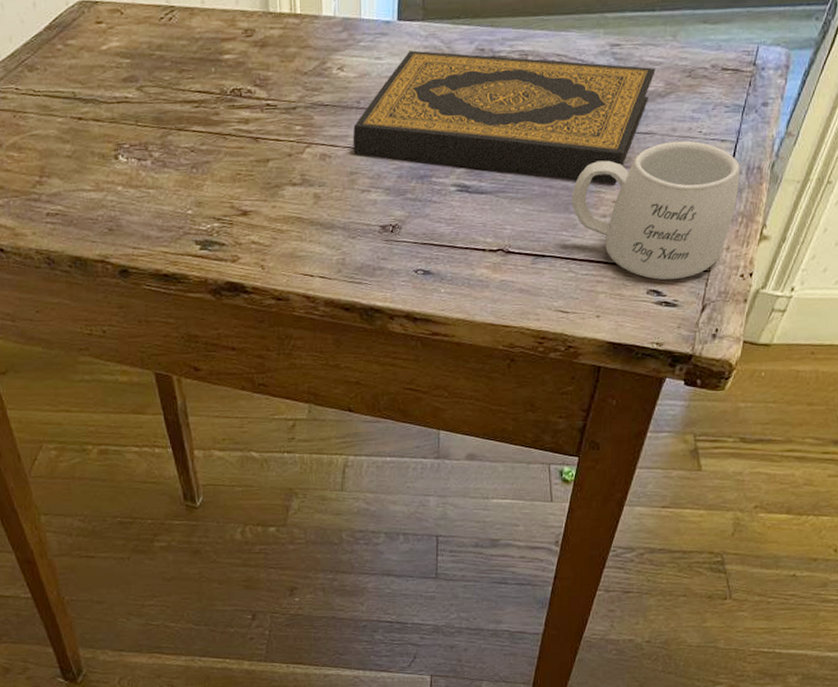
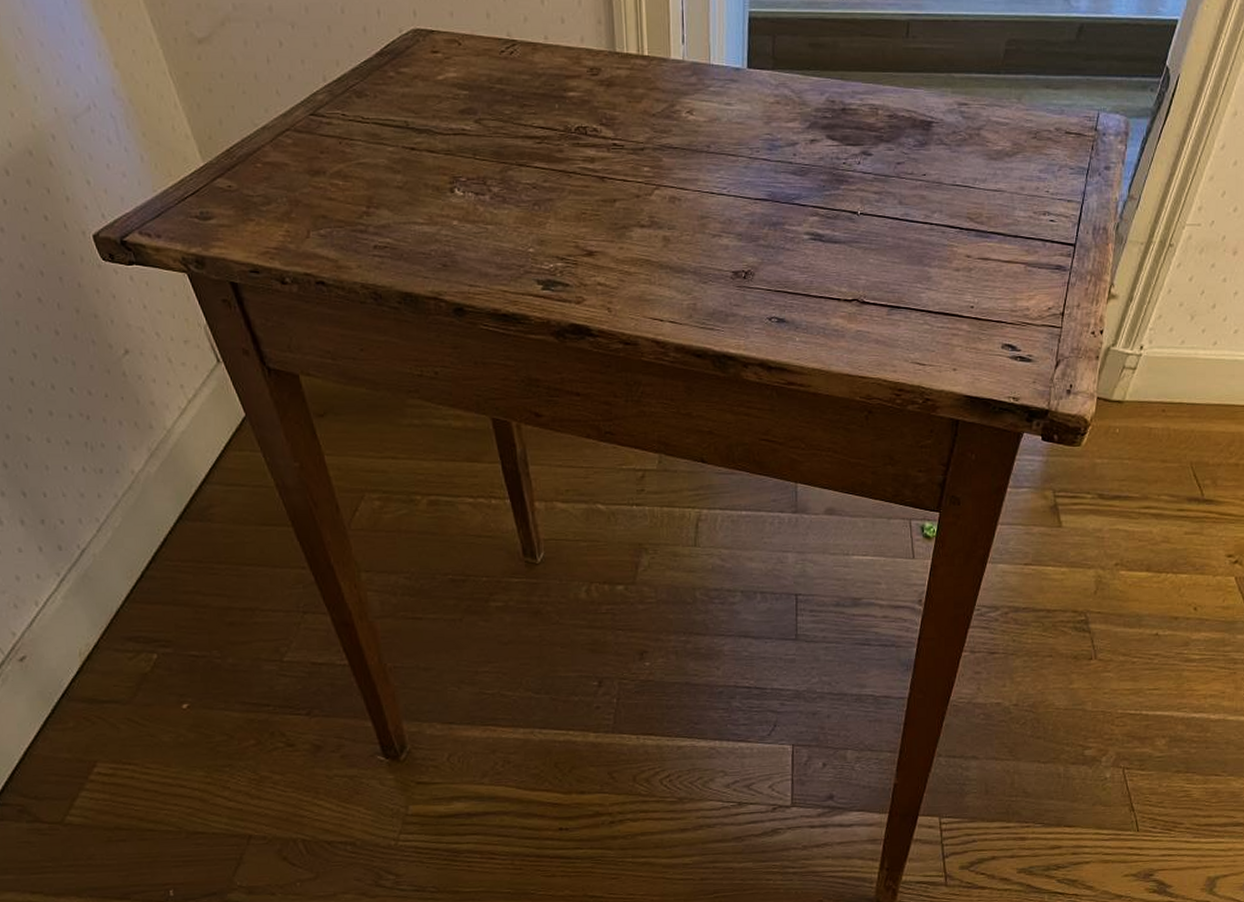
hardback book: present [353,50,656,184] -> none [703,98,1002,239]
mug: present [571,140,740,280] -> none [924,199,1087,334]

